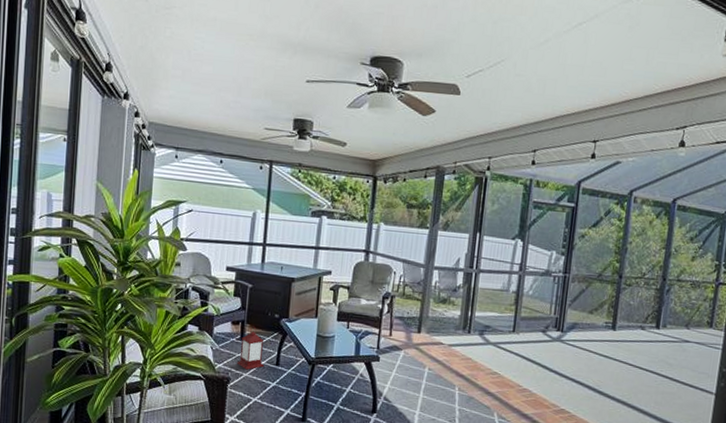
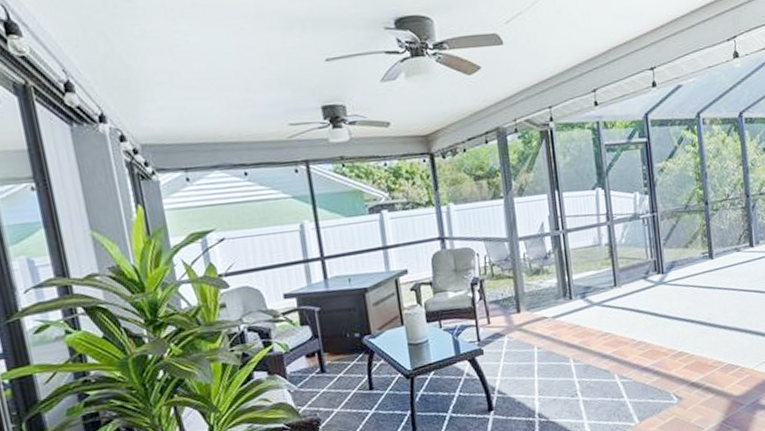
lantern: present [236,326,265,370] -> none [321,353,357,405]

